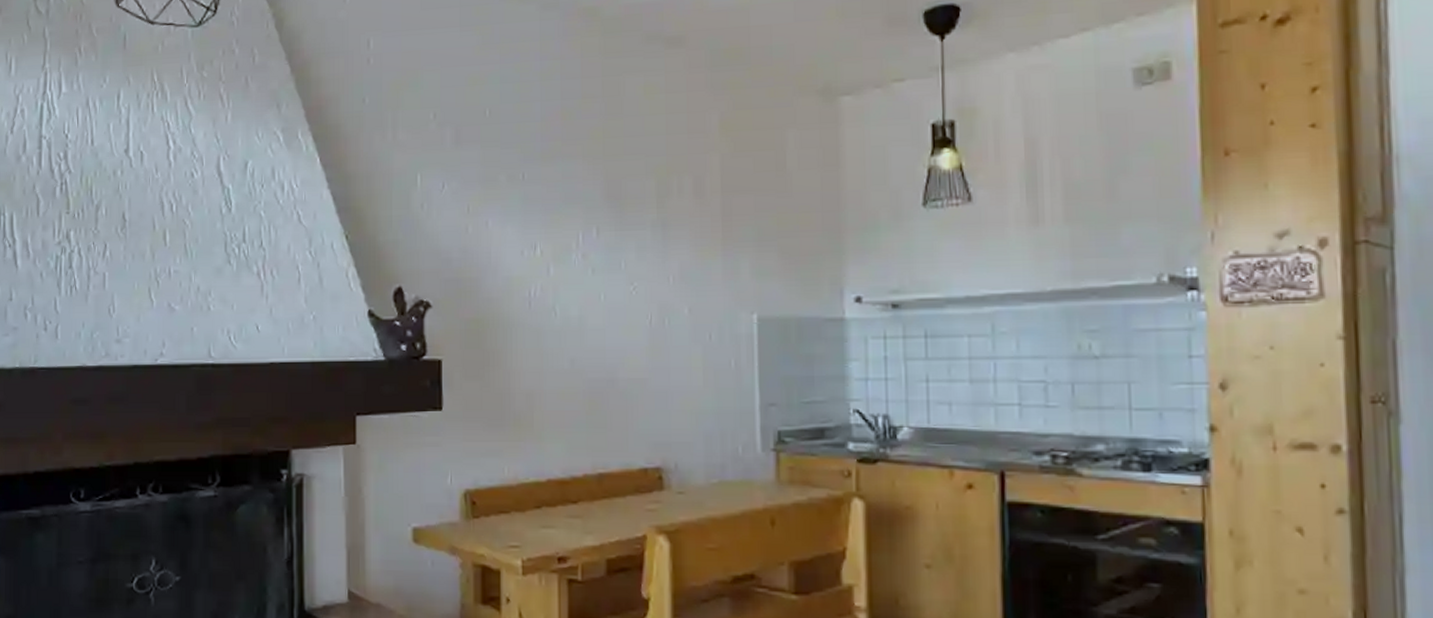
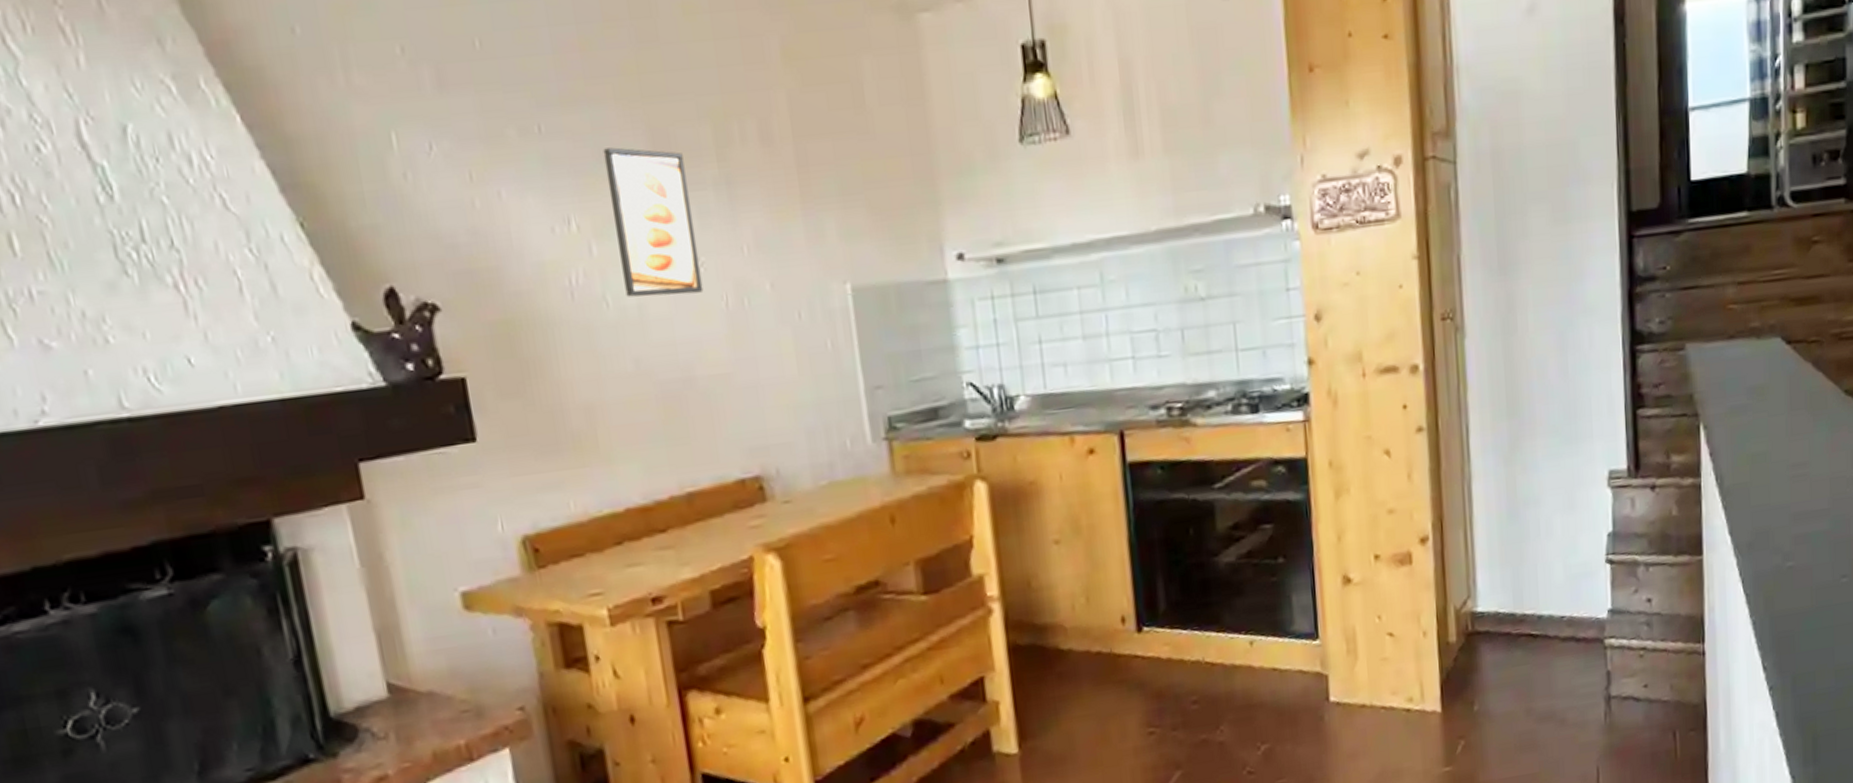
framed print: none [568,193,633,311] -> present [603,147,704,297]

